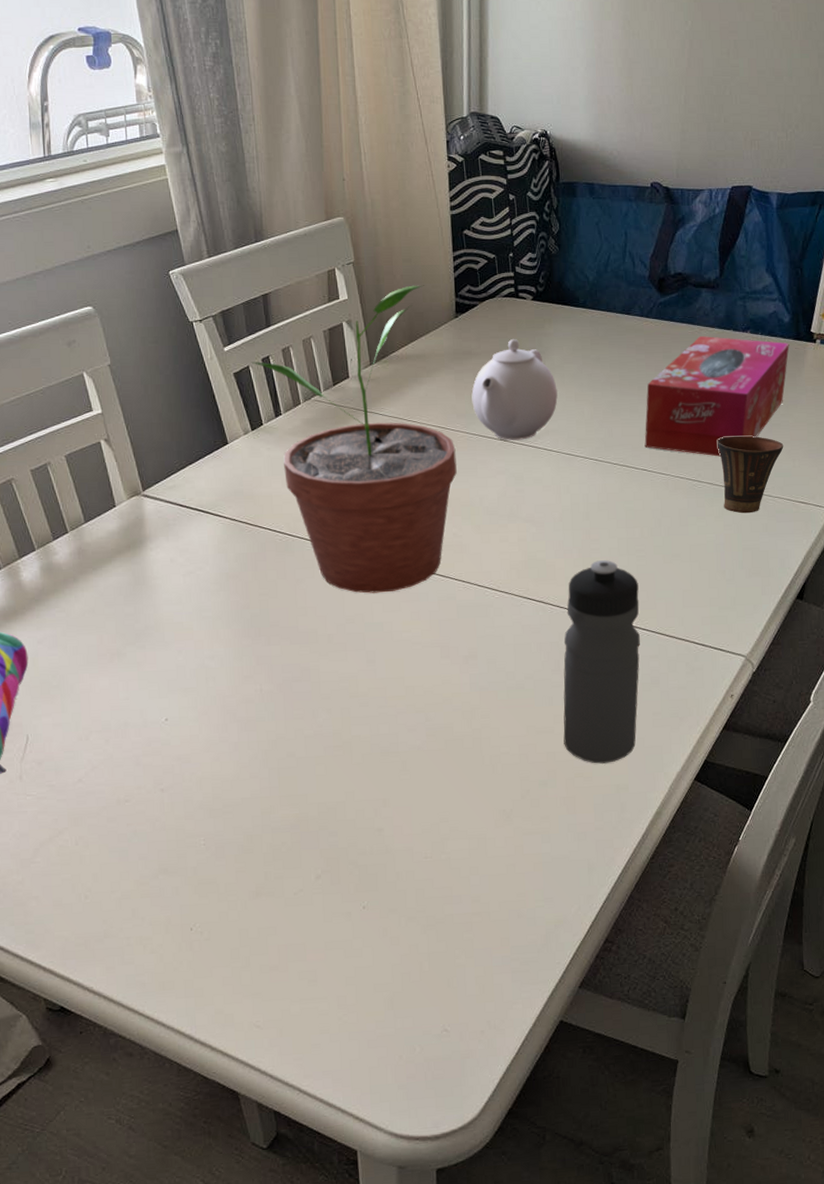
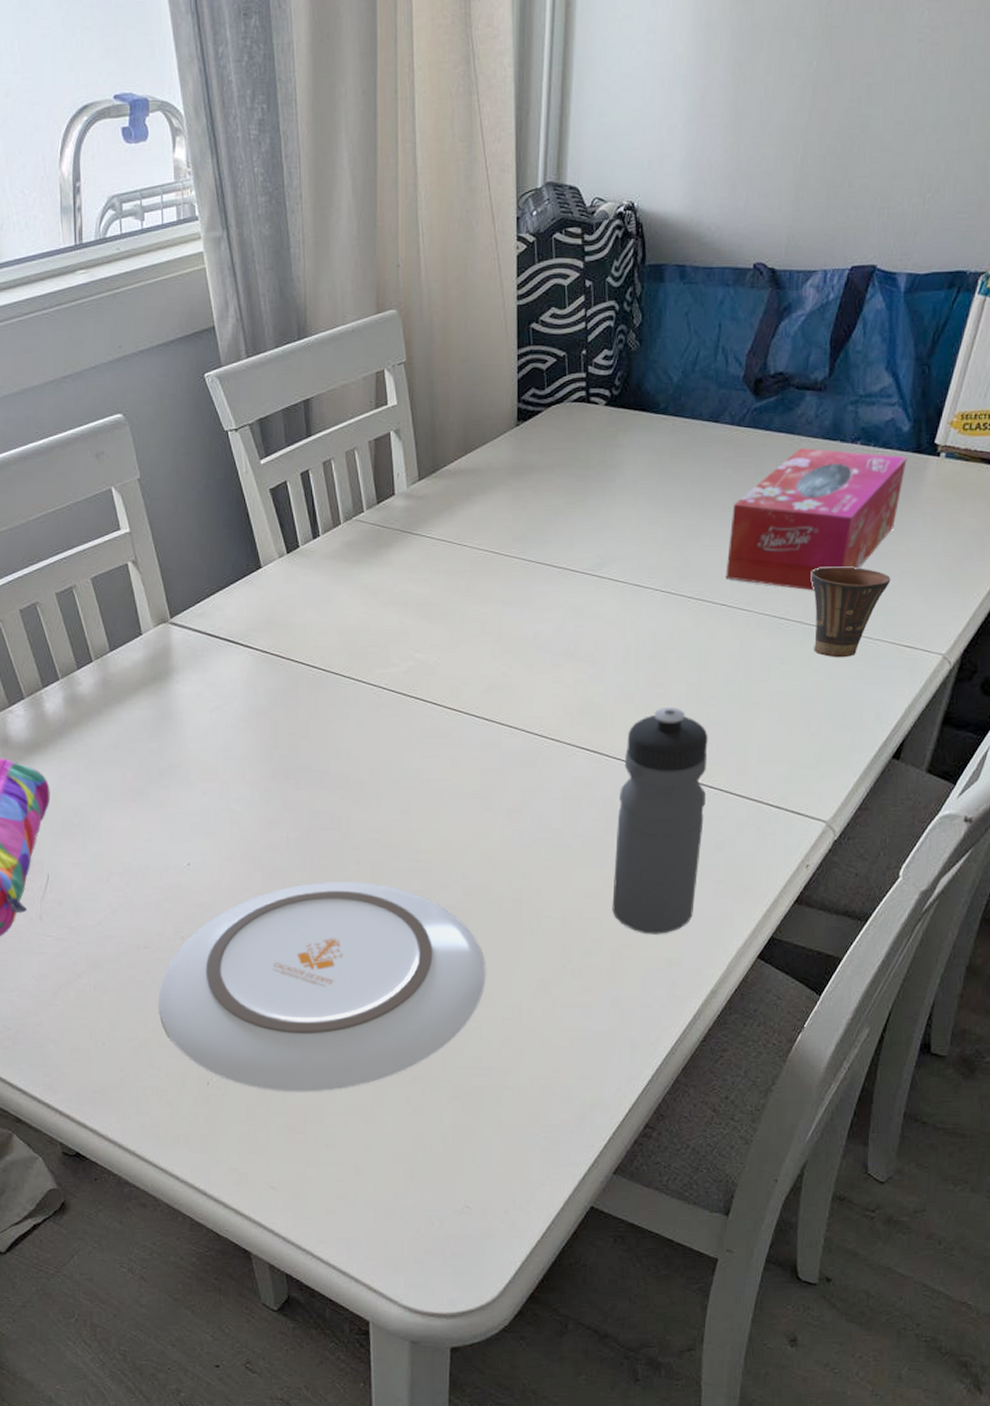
plate: none [140,728,452,932] -> present [158,882,485,1092]
potted plant: present [251,285,457,593] -> none [289,388,509,737]
teapot: present [471,339,558,441] -> none [530,451,628,568]

